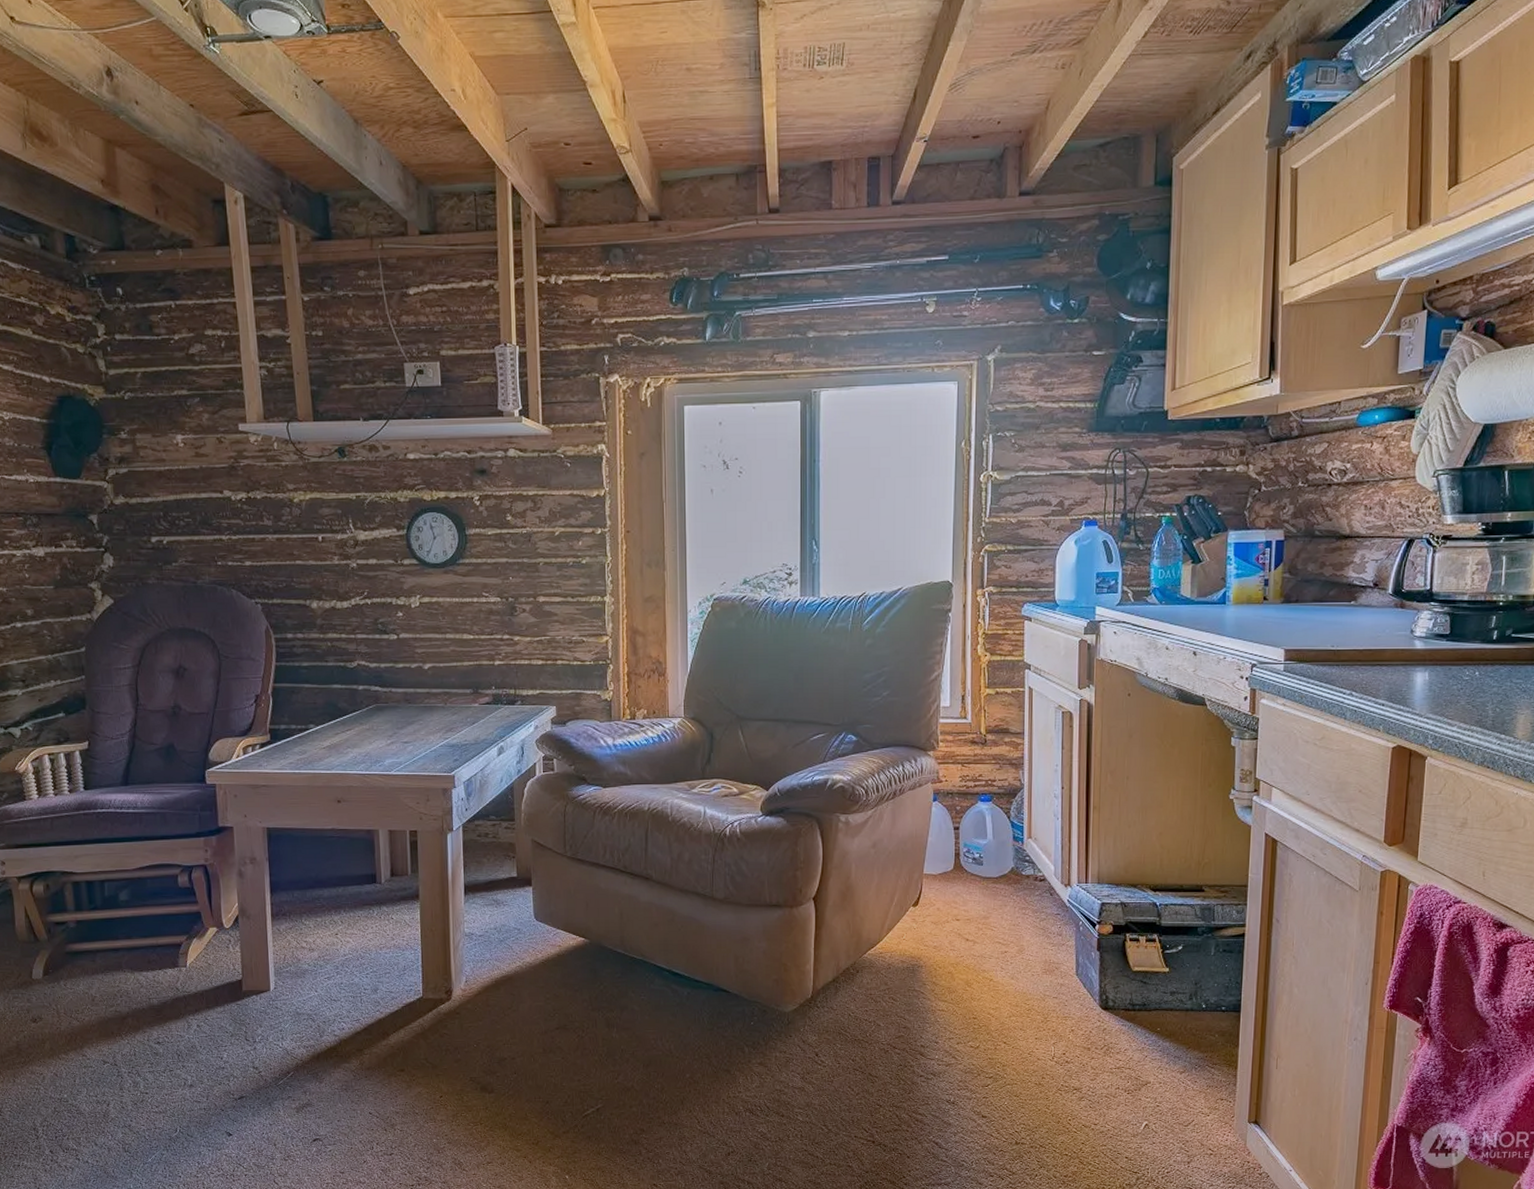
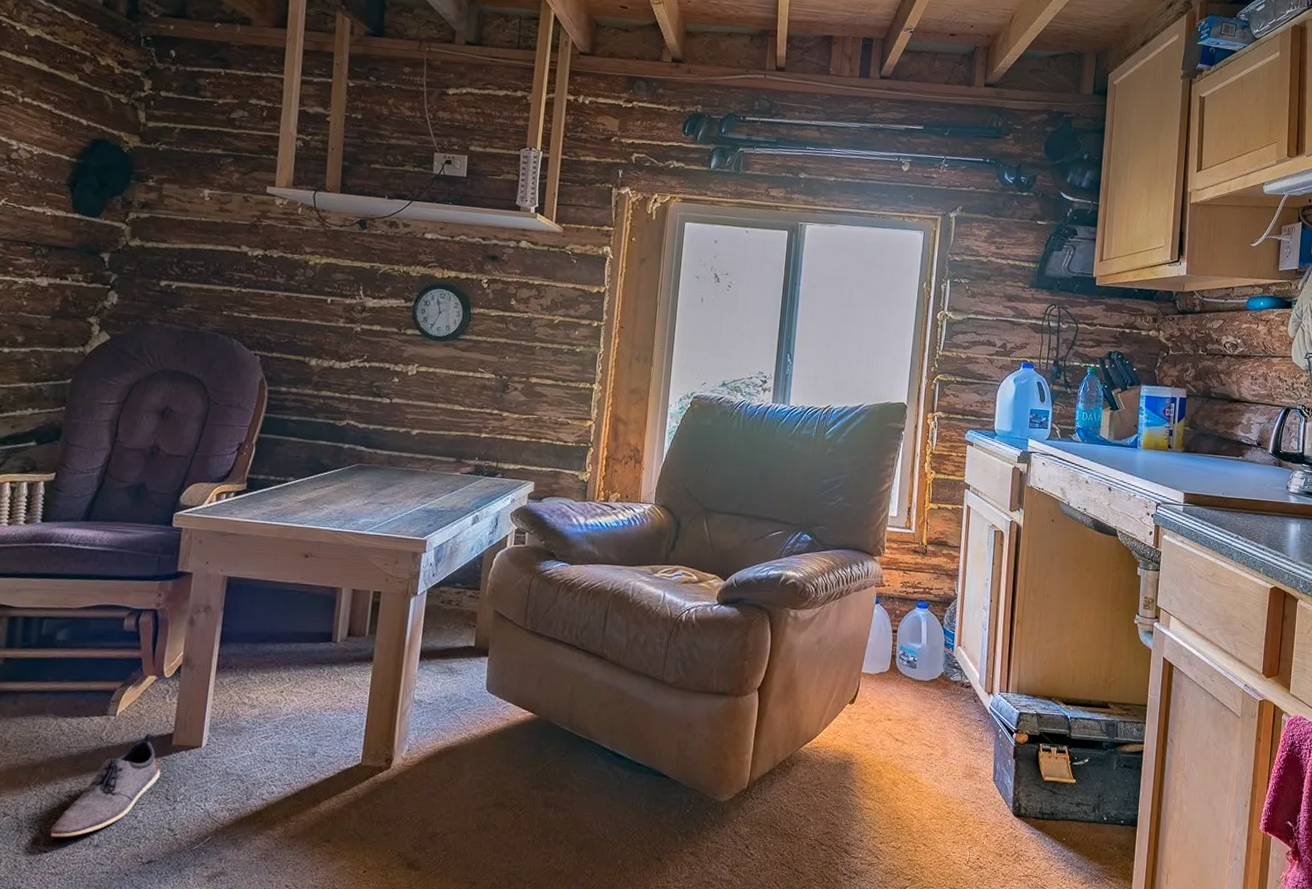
shoe: none [147,981,238,1080] -> present [50,733,161,838]

